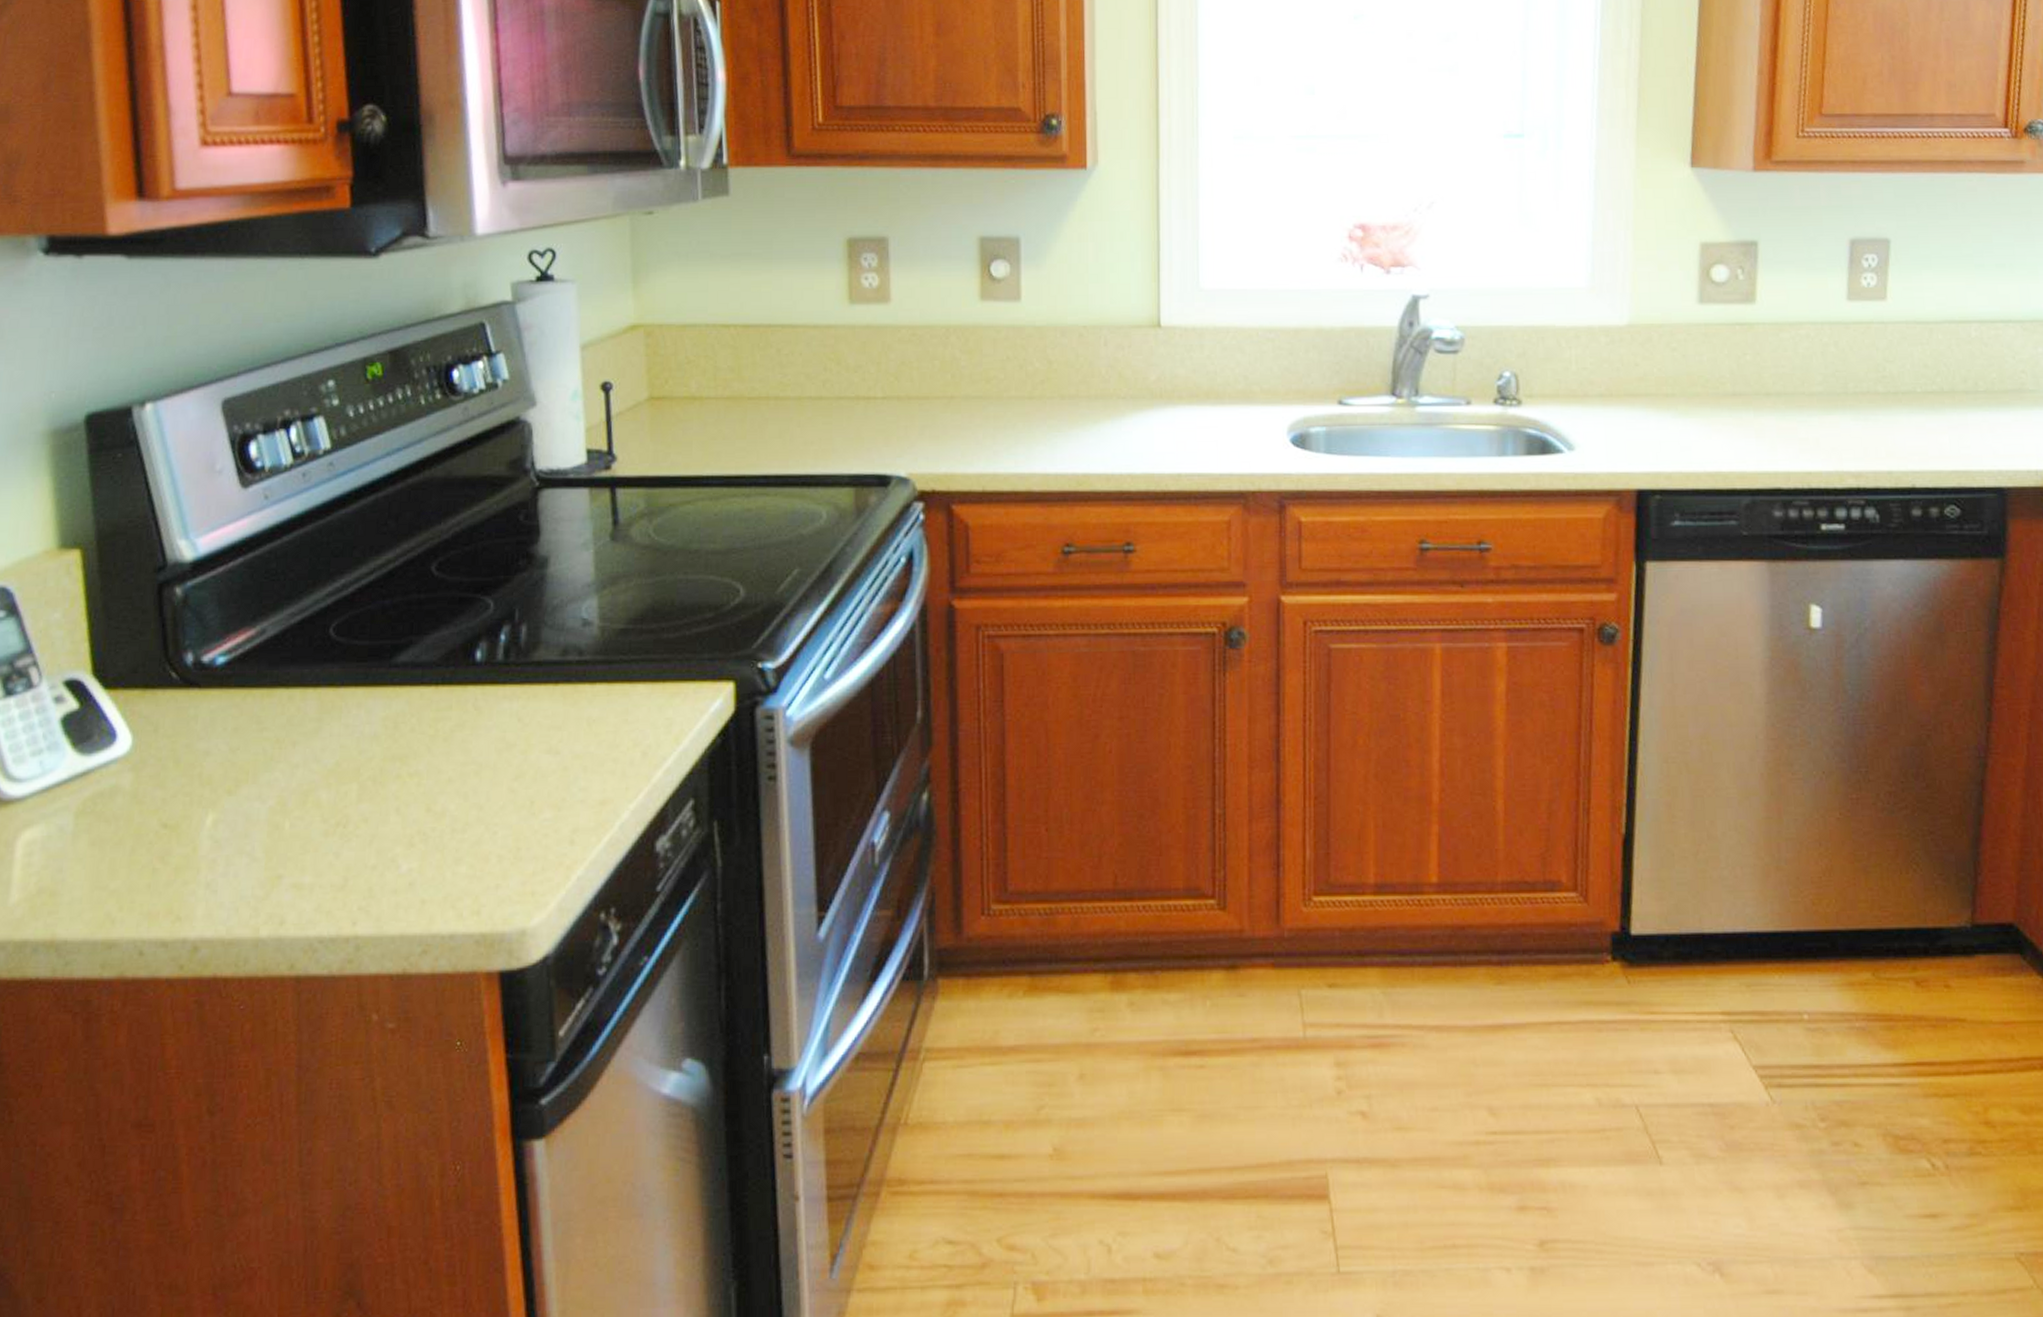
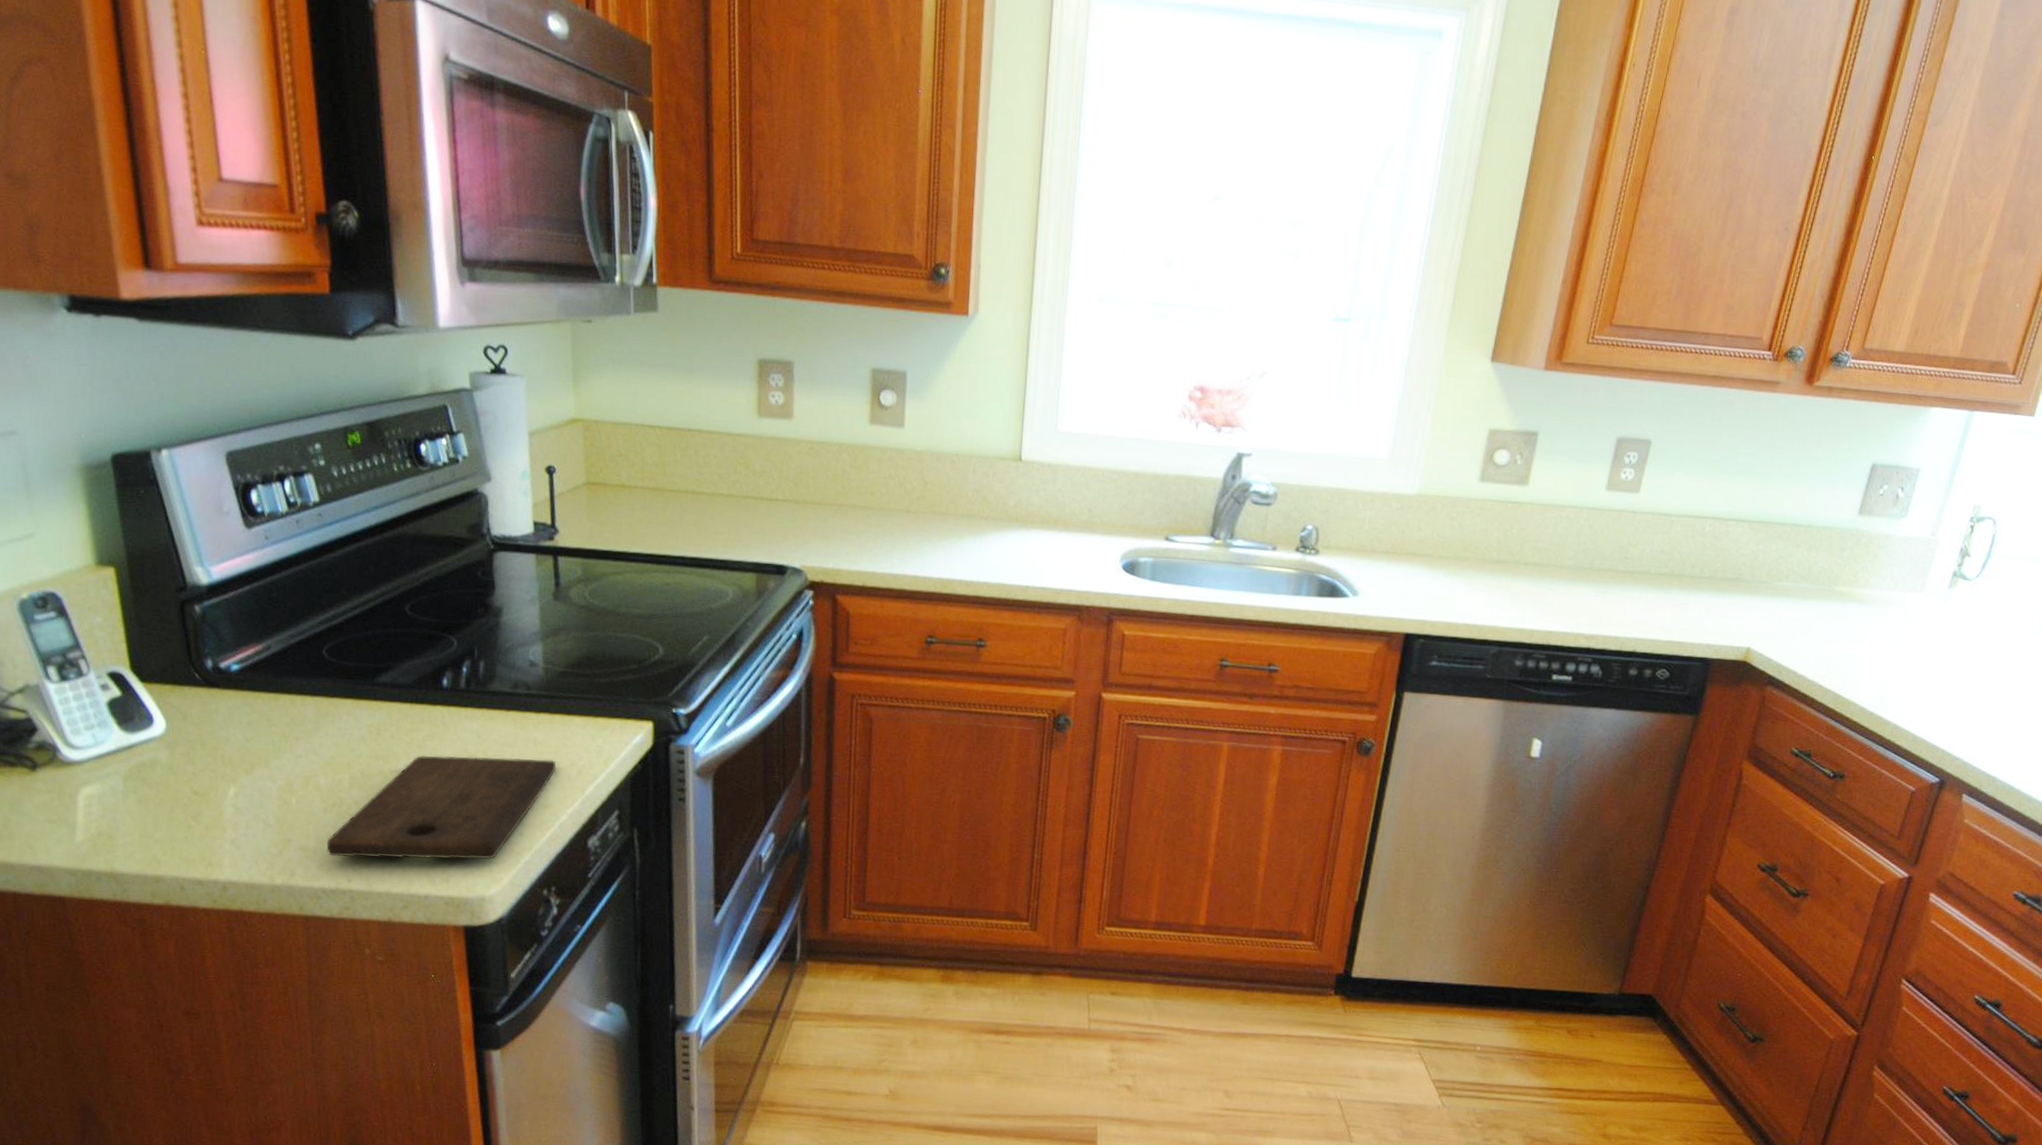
cutting board: none [326,742,615,893] -> present [326,755,556,860]

